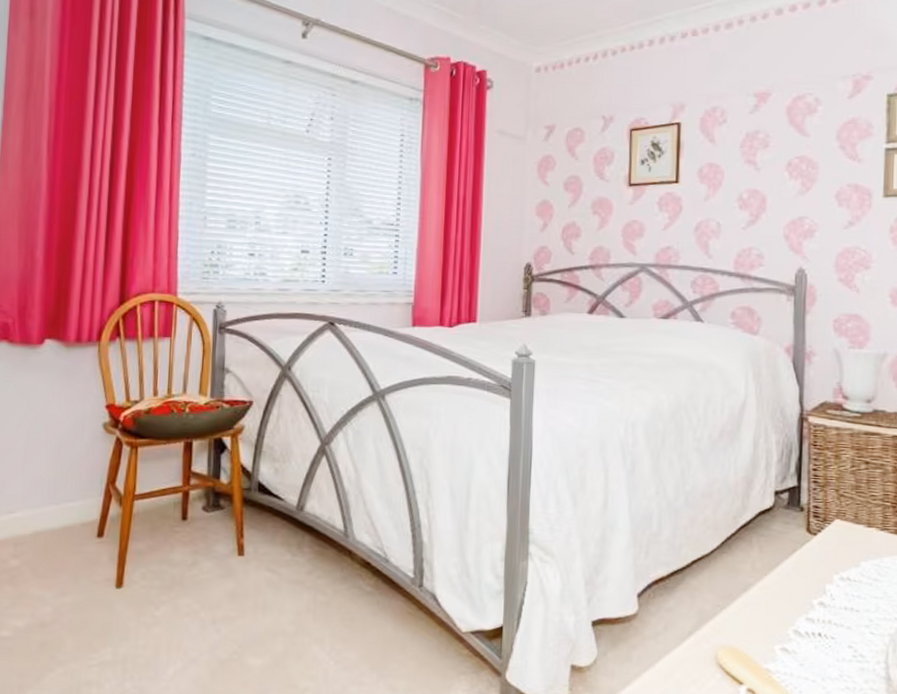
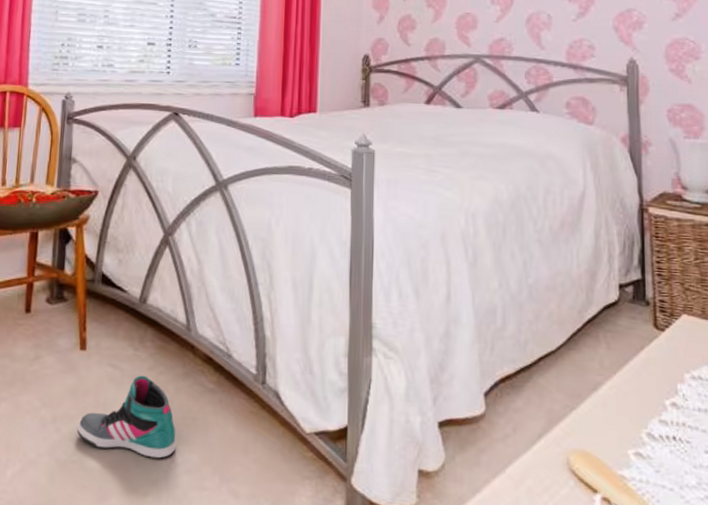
sneaker: none [237,579,334,657] -> present [77,375,176,459]

